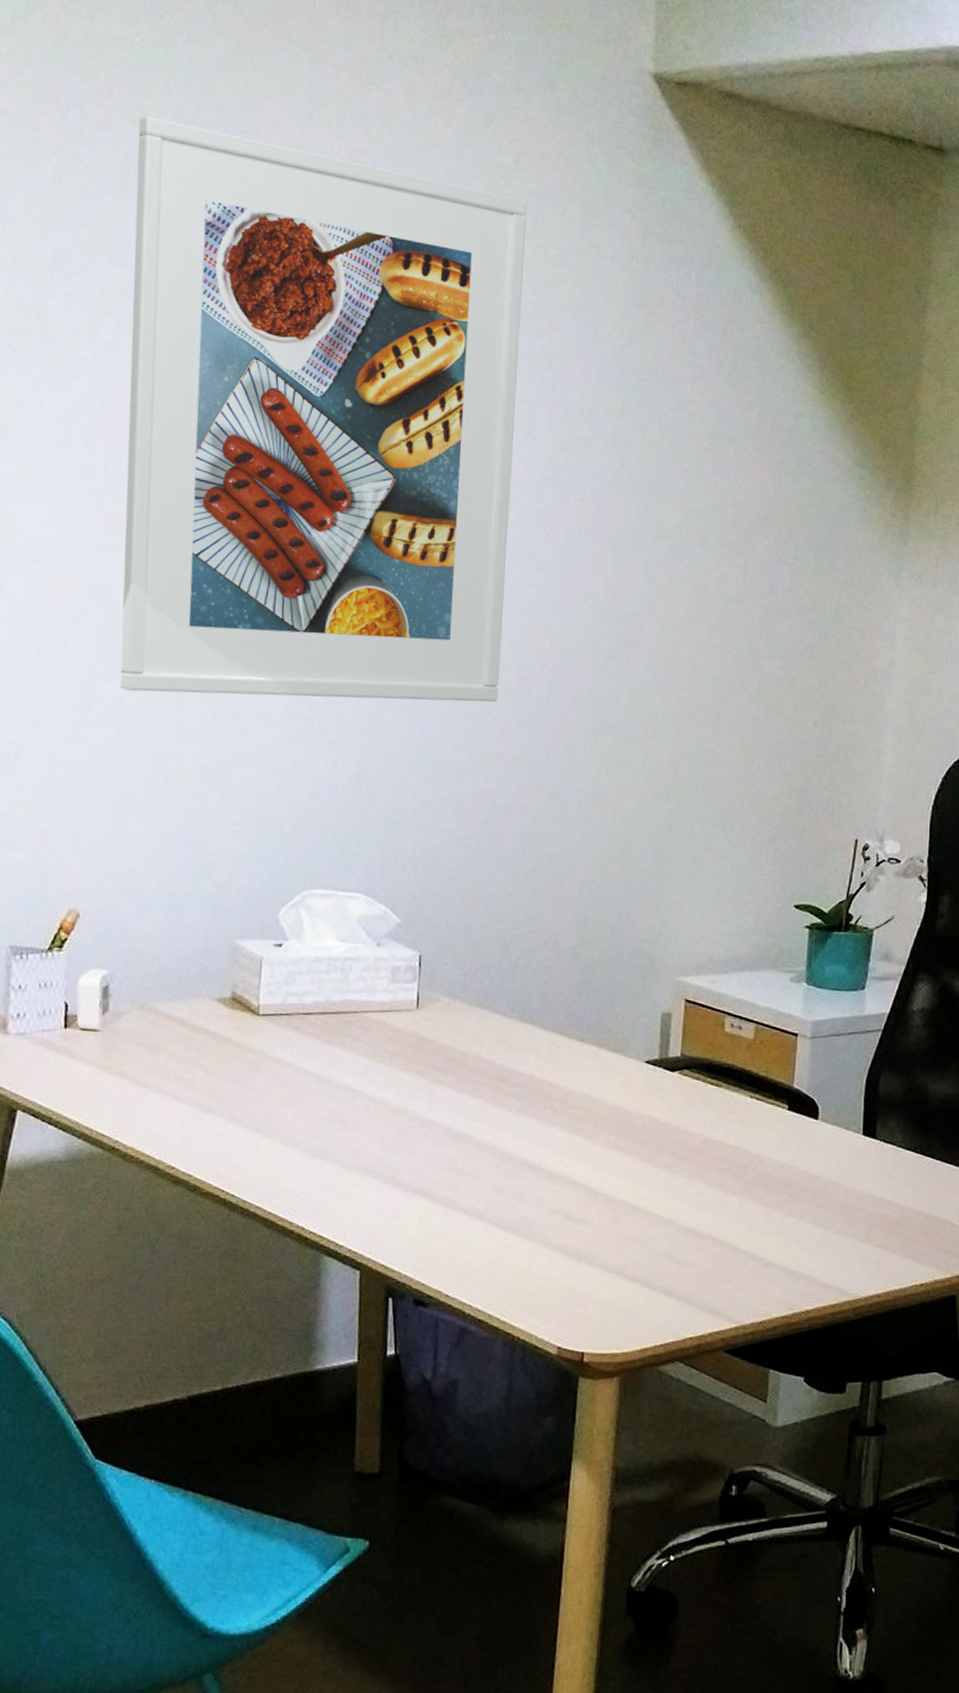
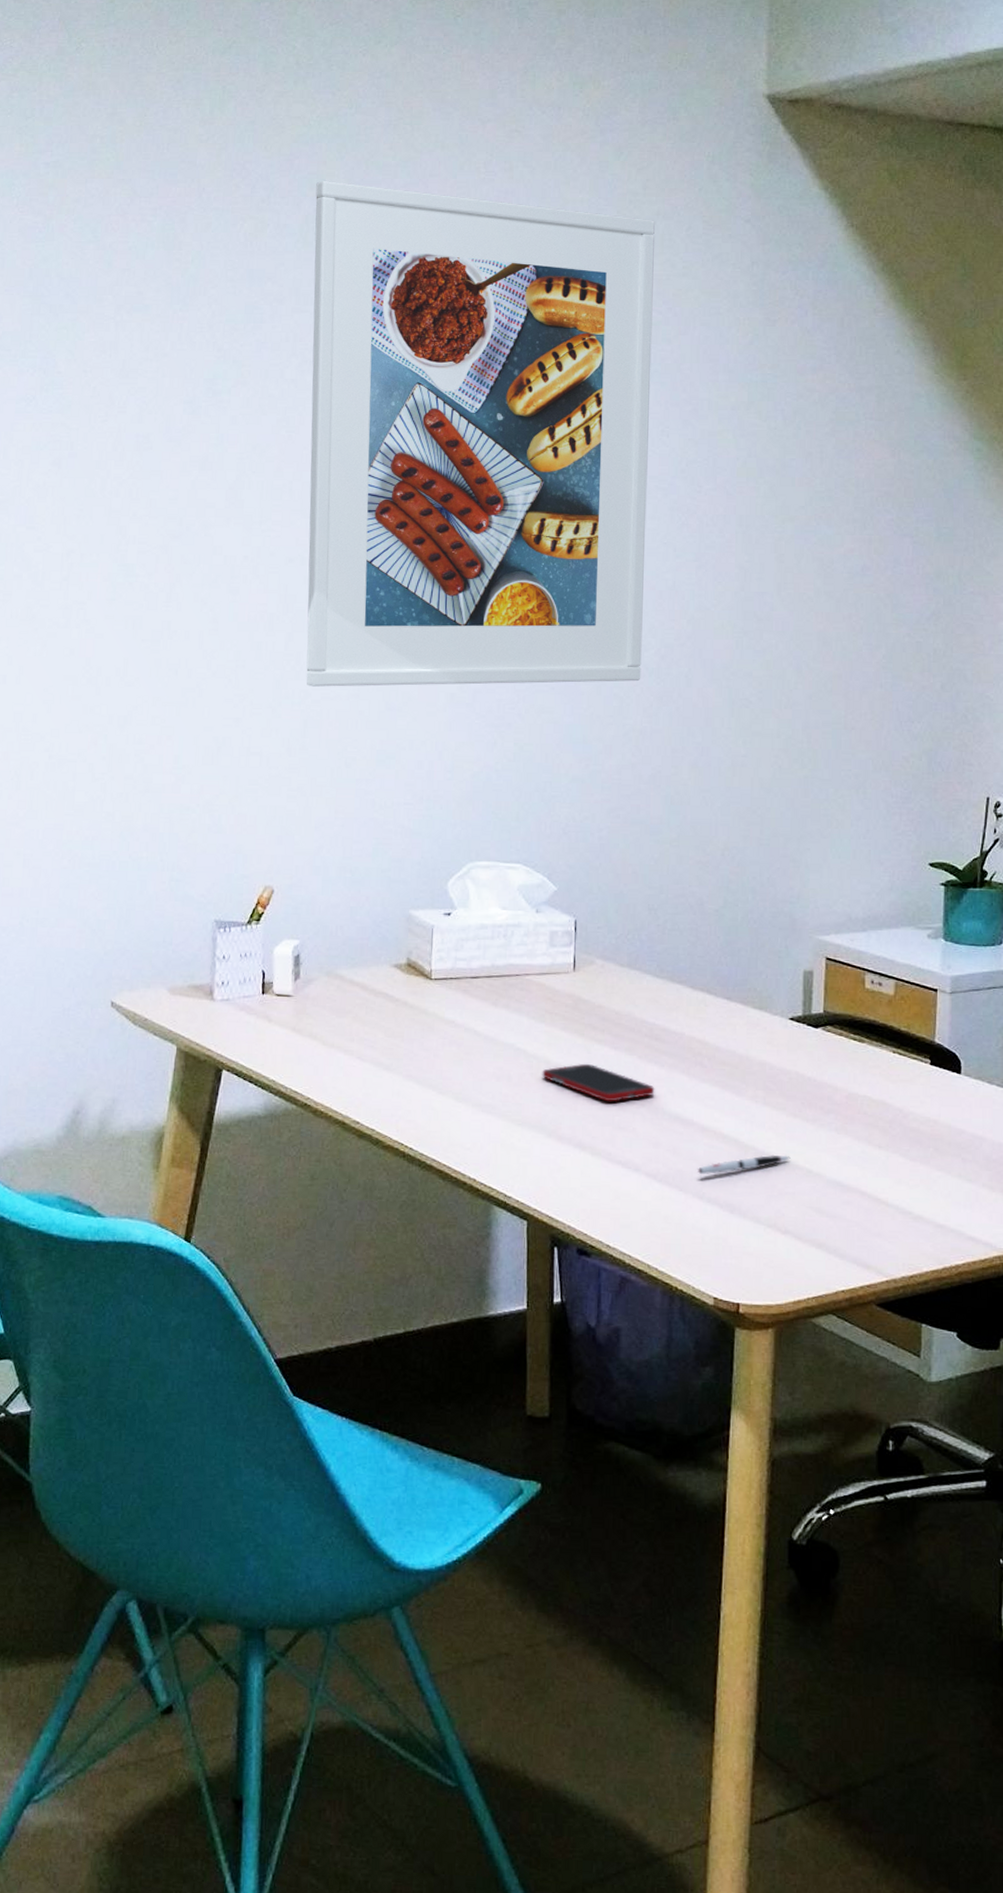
cell phone: none [379,1106,502,1147] -> present [542,1063,655,1102]
pen: none [543,1201,642,1221] -> present [697,1154,791,1174]

